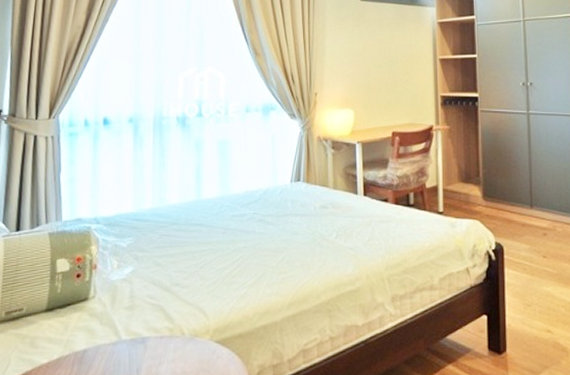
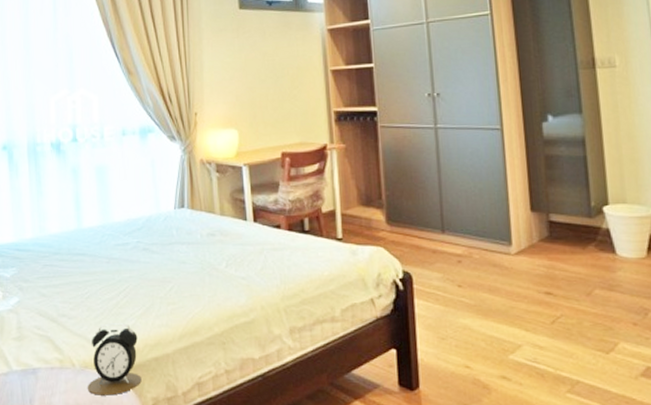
alarm clock: none [196,292,249,364] -> present [88,323,142,396]

